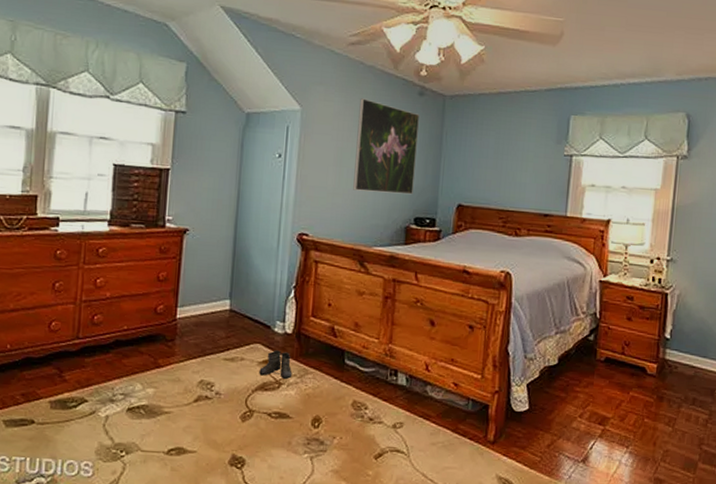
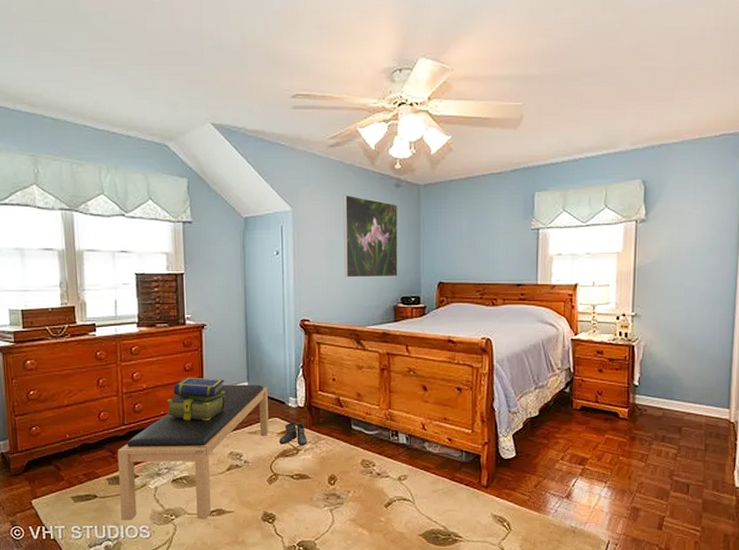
bench: none [60,300,252,458] -> present [117,384,269,520]
stack of books: none [130,288,204,341] -> present [167,377,226,421]

